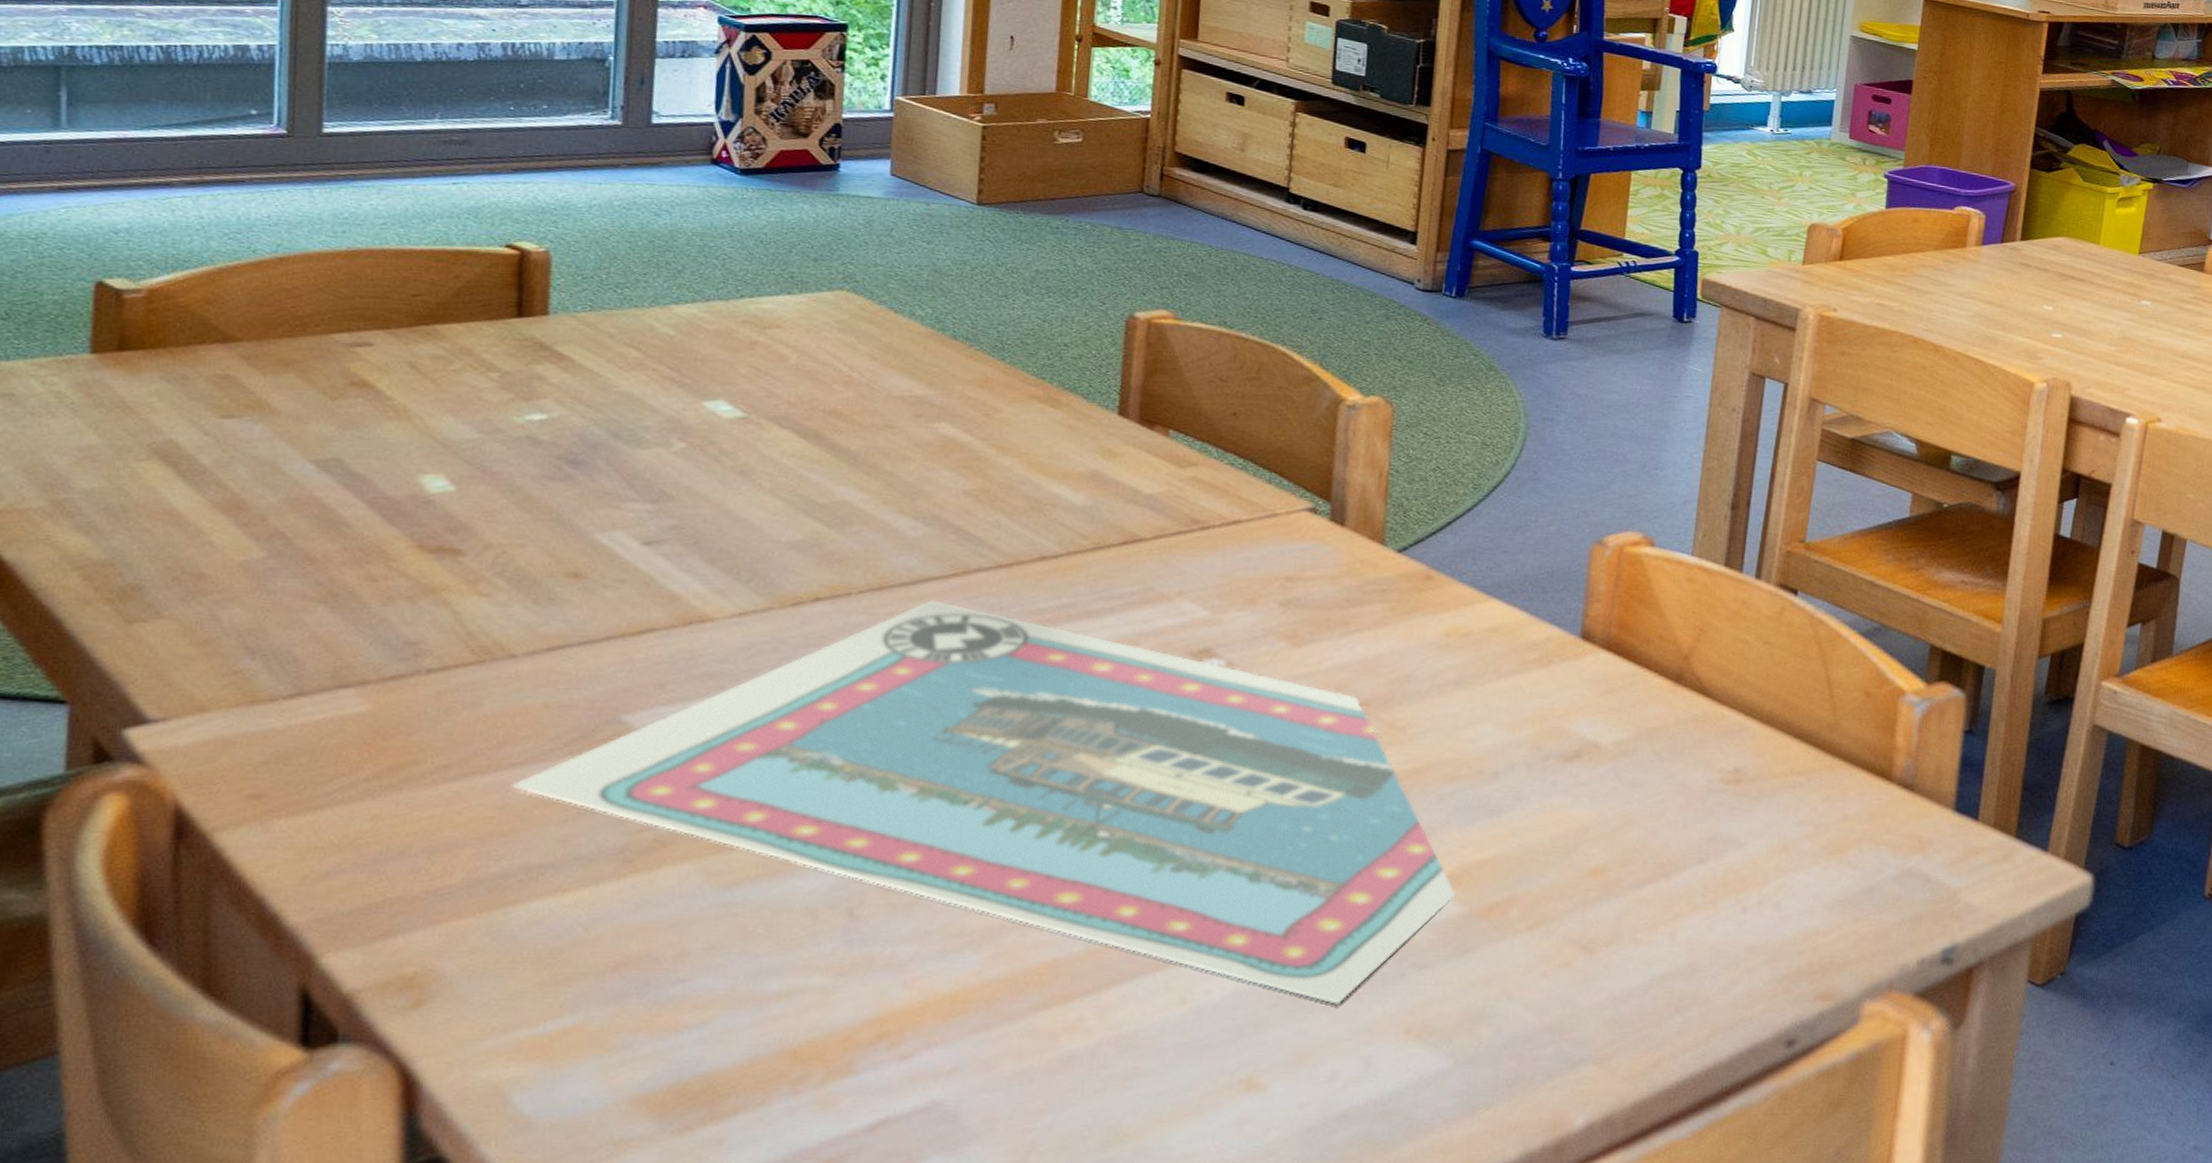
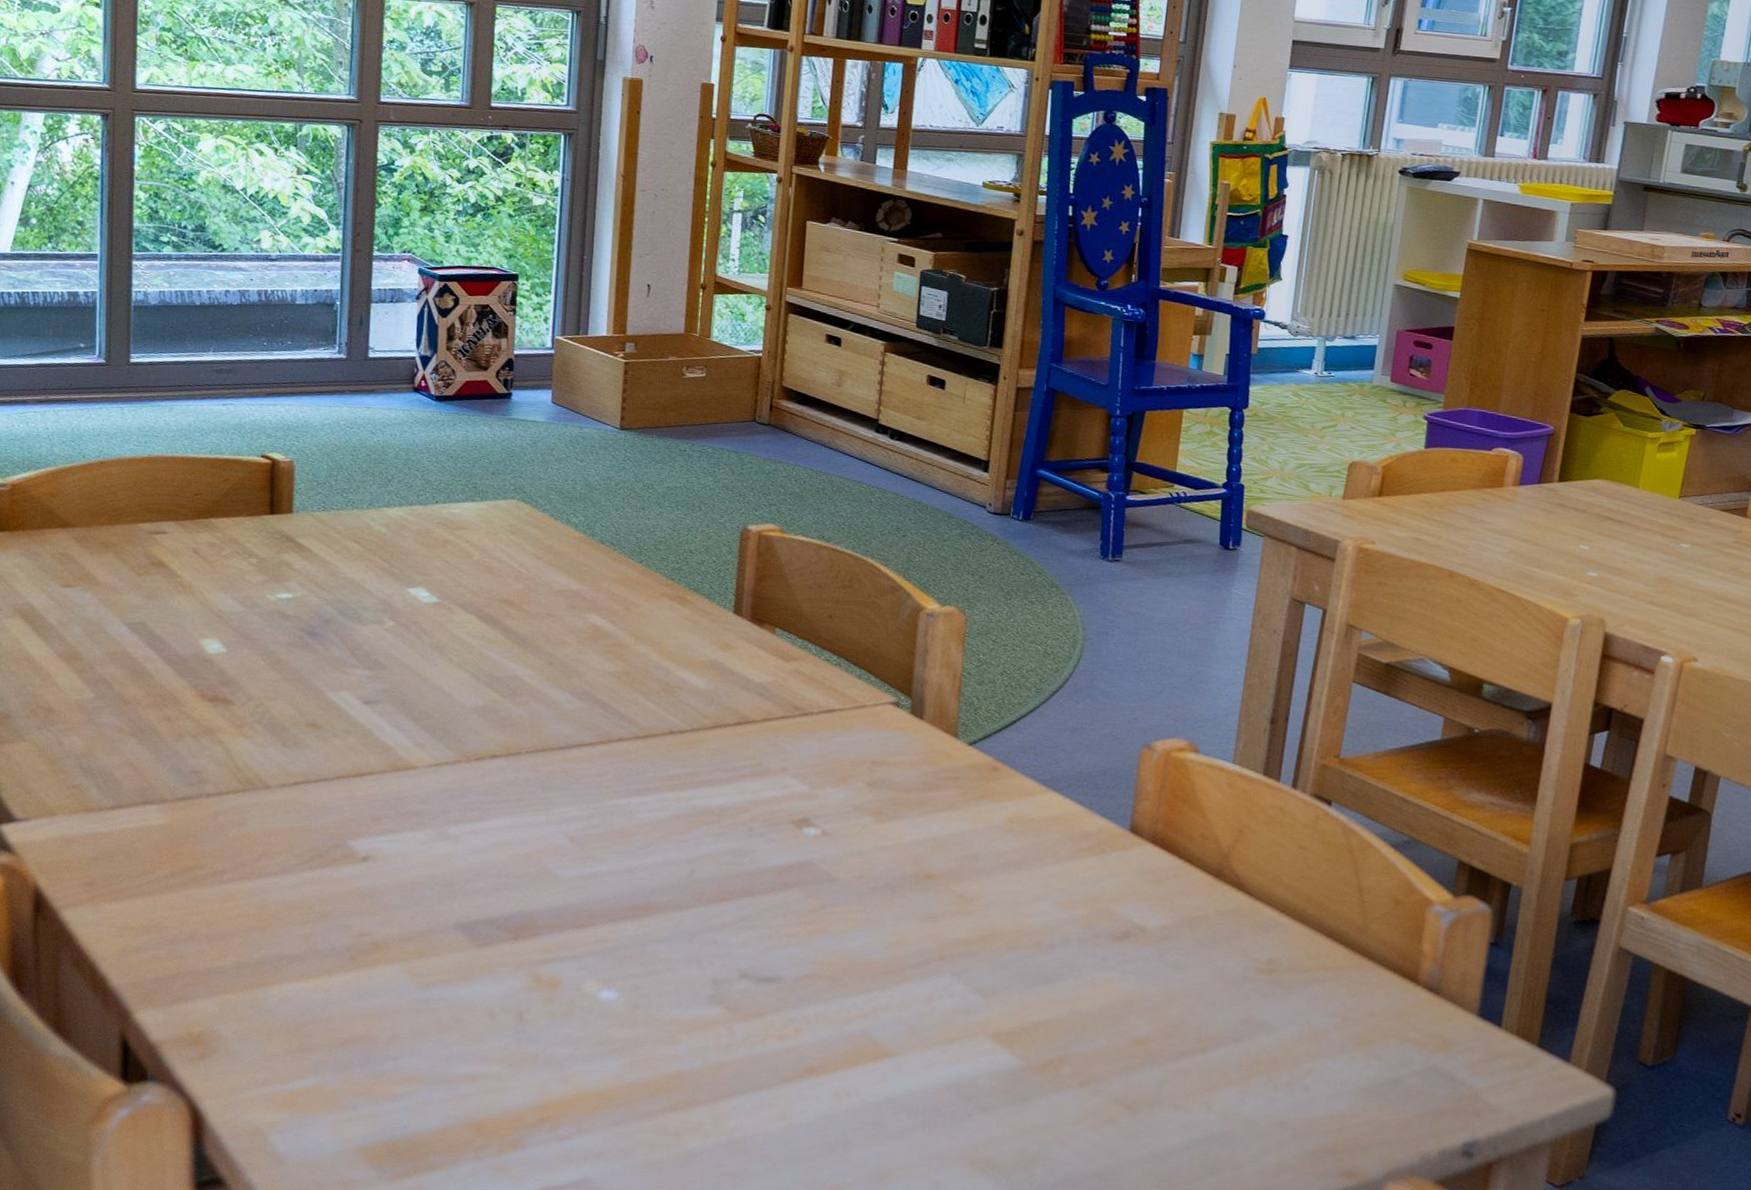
postcard: present [509,599,1457,1006] -> none [266,761,1016,1135]

